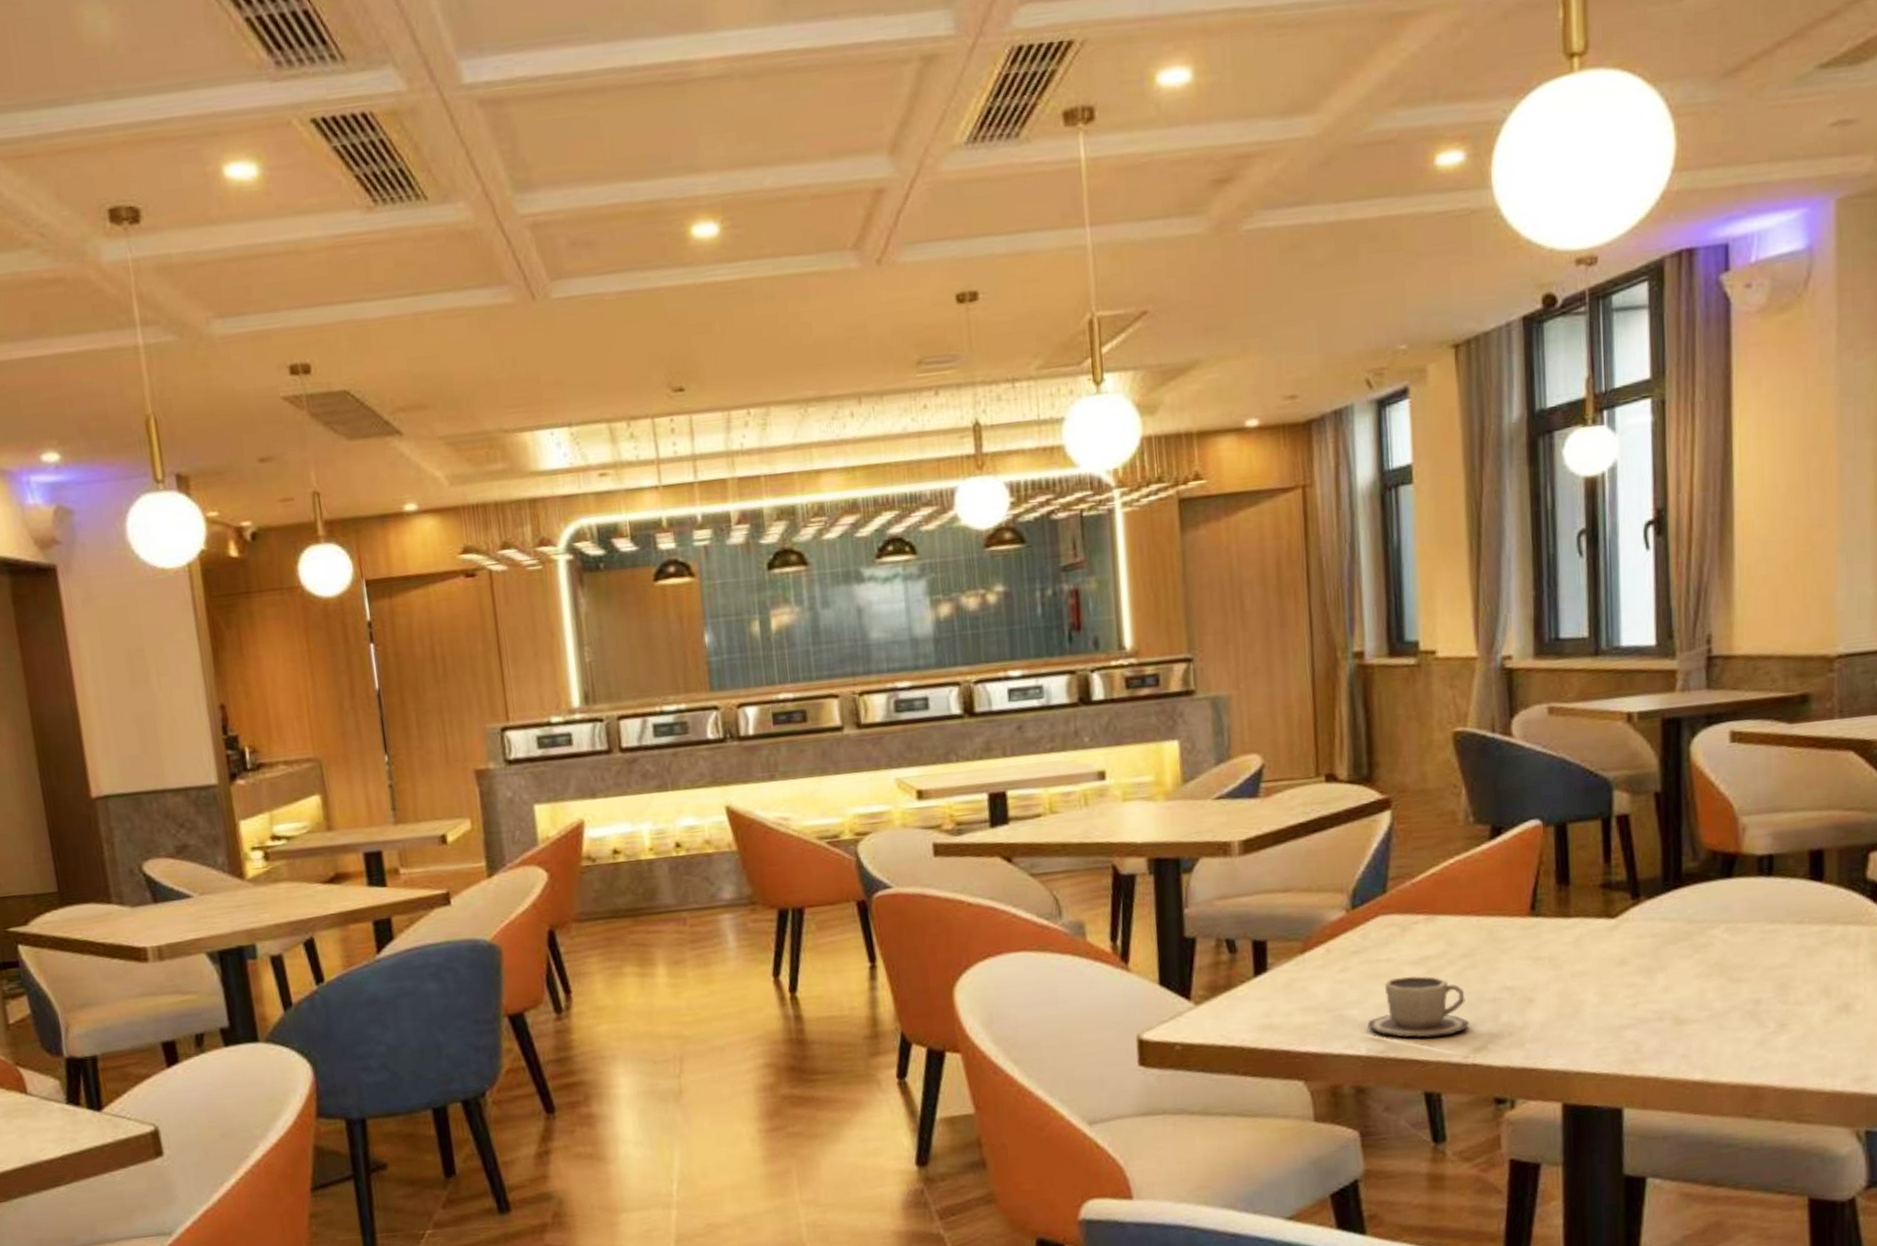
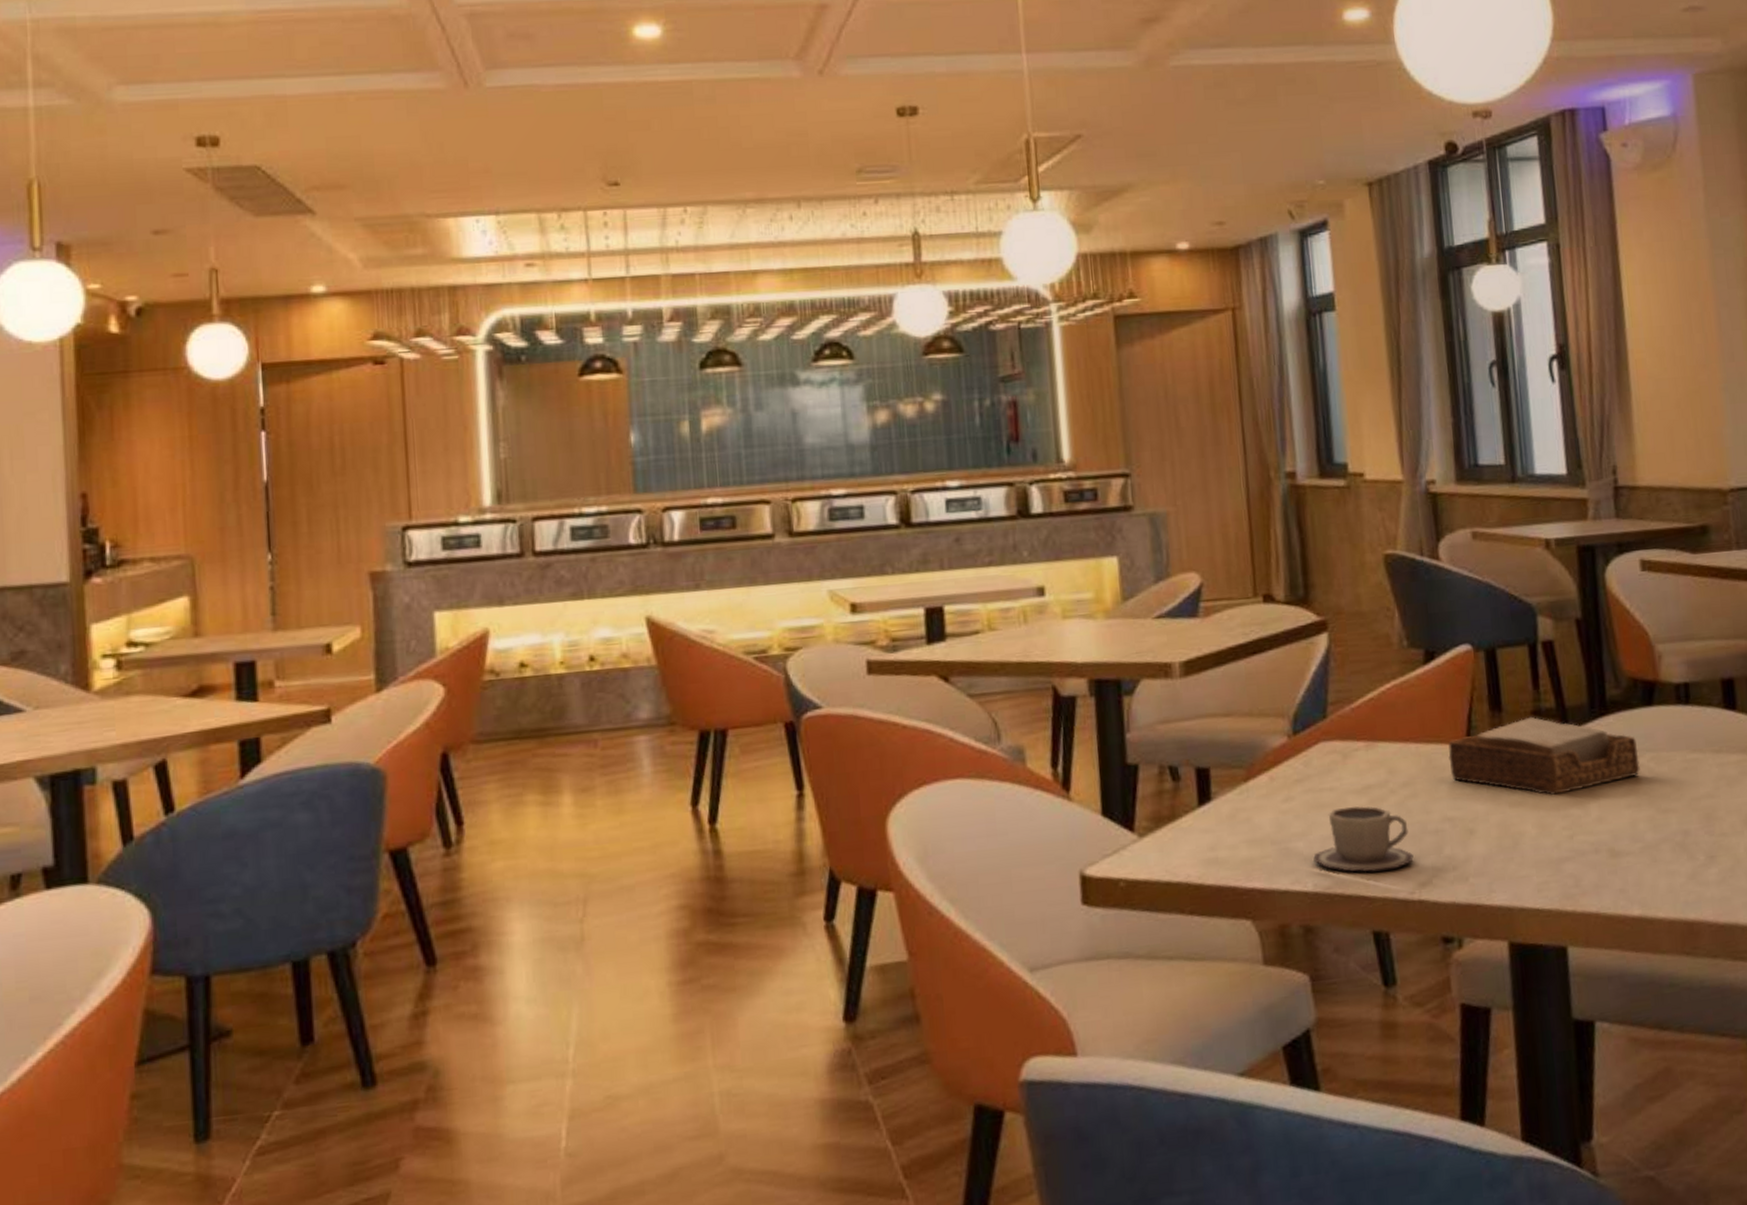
napkin holder: none [1510,889,1713,967] -> present [1448,716,1640,796]

